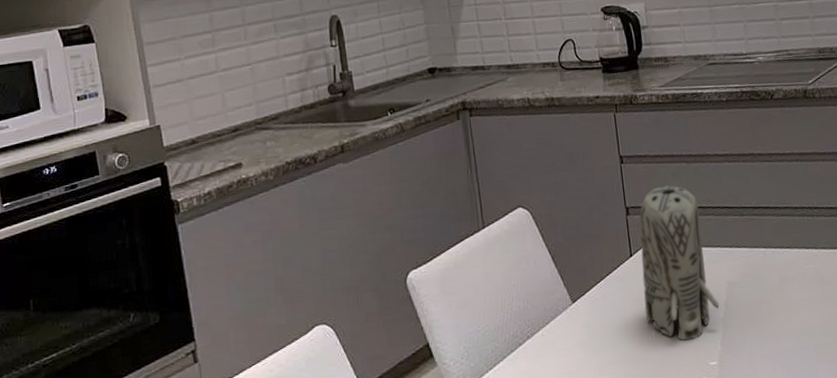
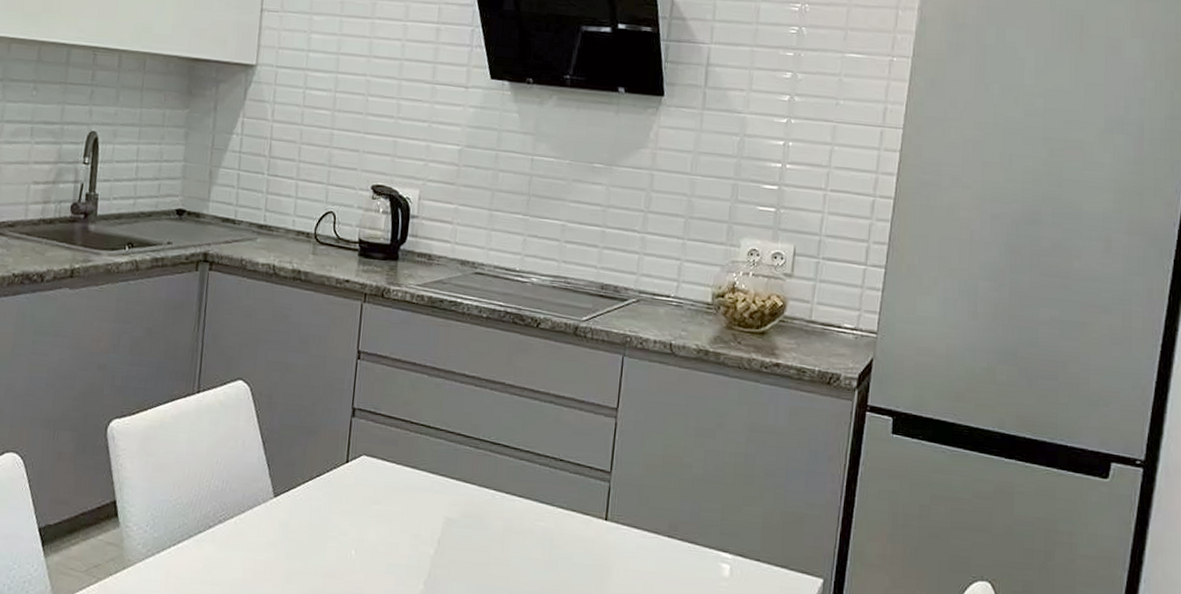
toy elephant: present [639,185,719,341] -> none [349,394,432,570]

